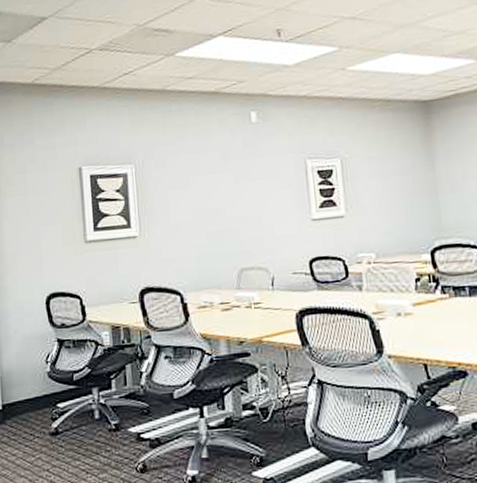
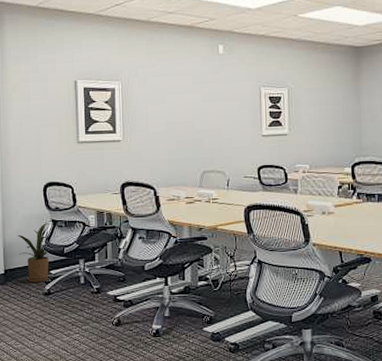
house plant: none [16,342,57,420] -> present [17,222,49,283]

